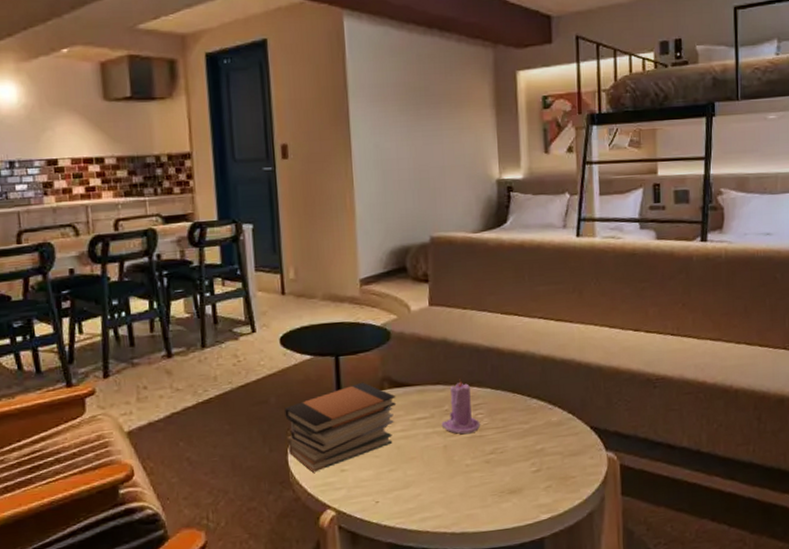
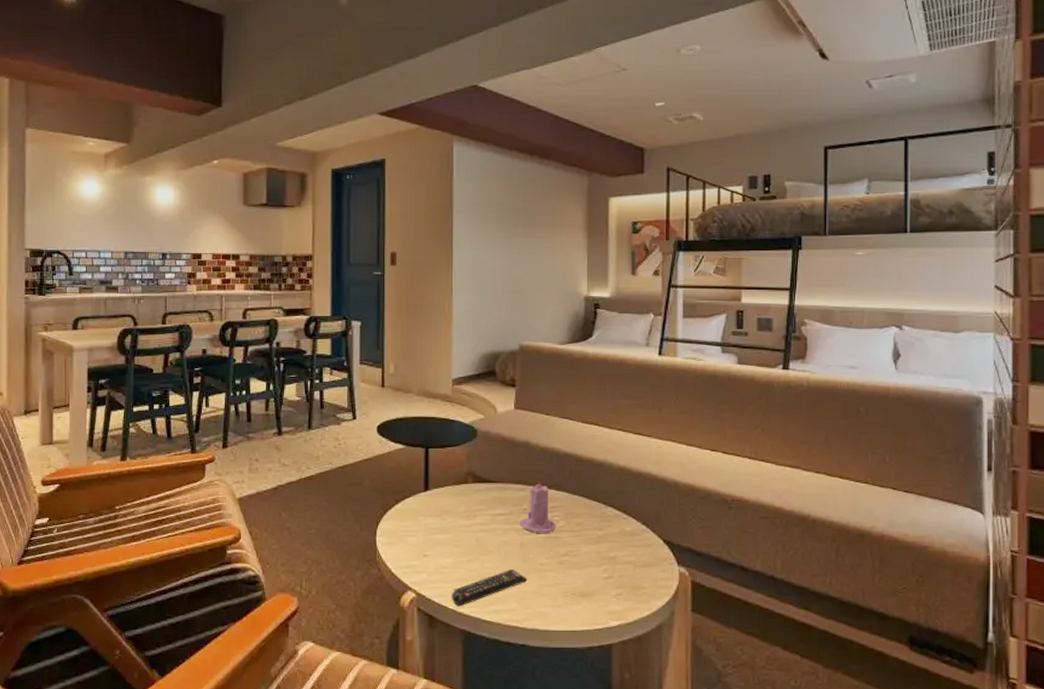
book stack: present [284,382,397,473] -> none [376,474,479,554]
remote control: none [374,474,454,520] -> present [451,569,528,607]

